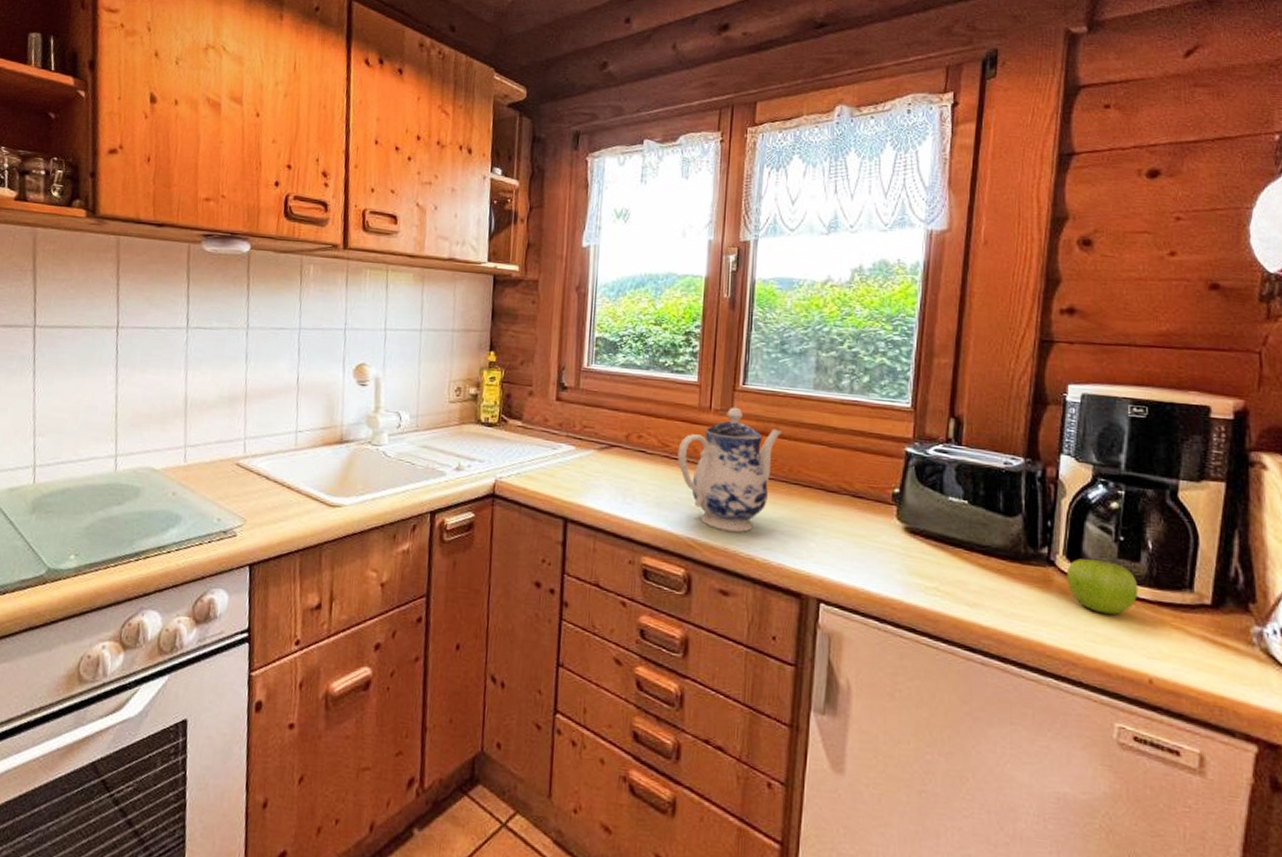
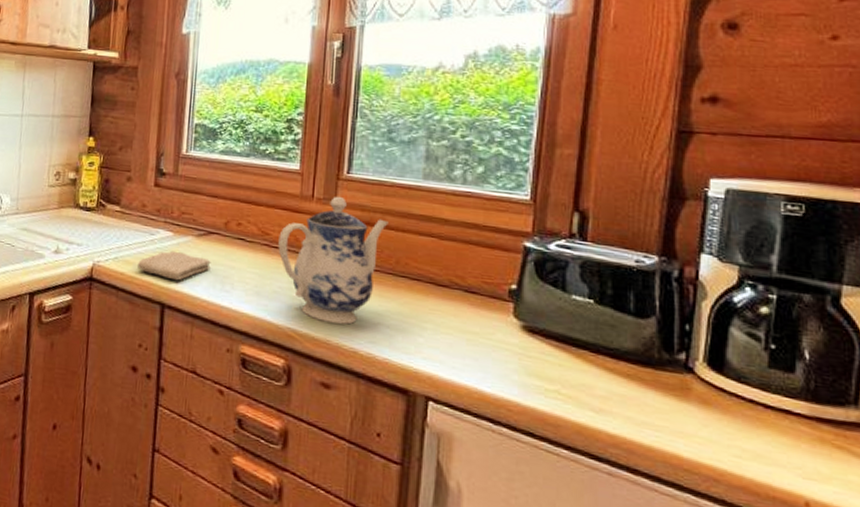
washcloth: none [540,464,613,495] -> present [138,250,211,281]
fruit: present [1066,559,1139,615] -> none [707,366,793,430]

